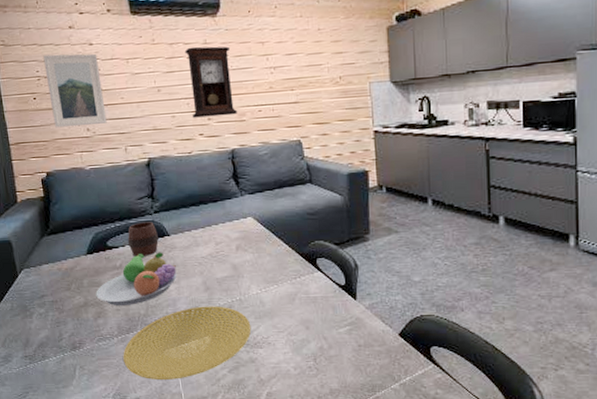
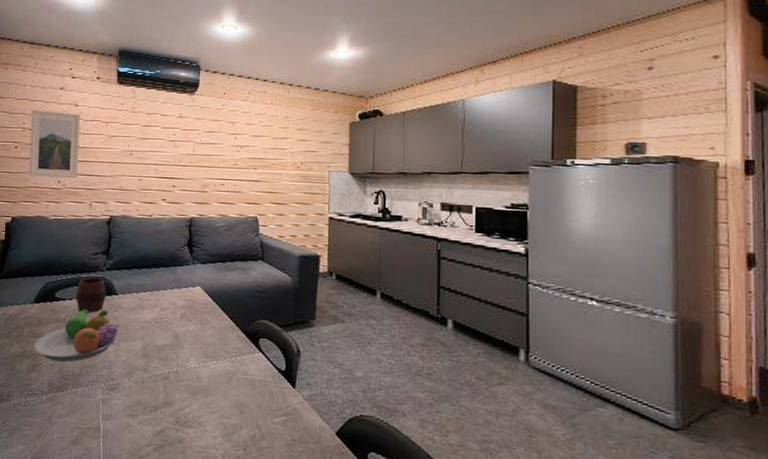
plate: present [123,306,252,379] -> none [48,373,184,451]
pendulum clock: present [184,46,238,118] -> none [157,118,203,186]

